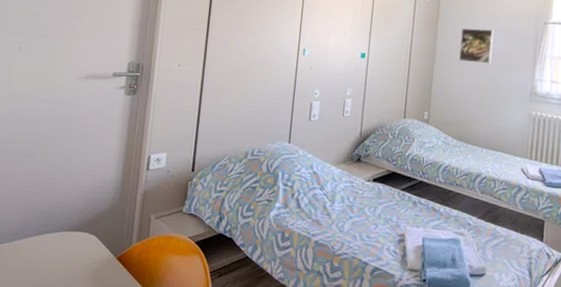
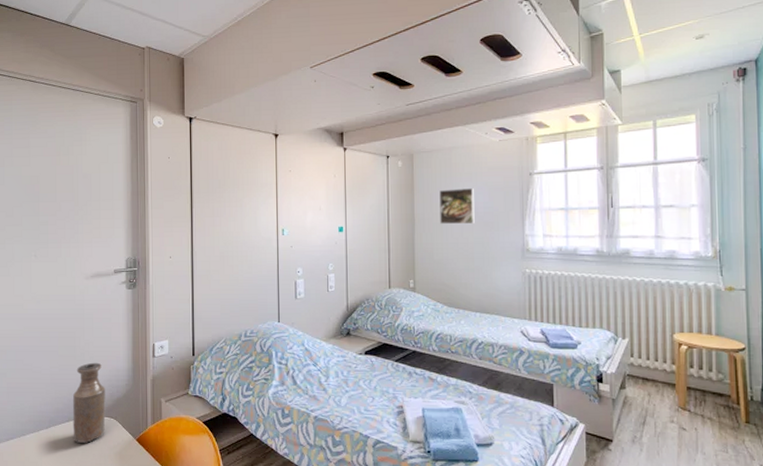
bottle: none [41,171,87,260] -> present [72,362,106,443]

